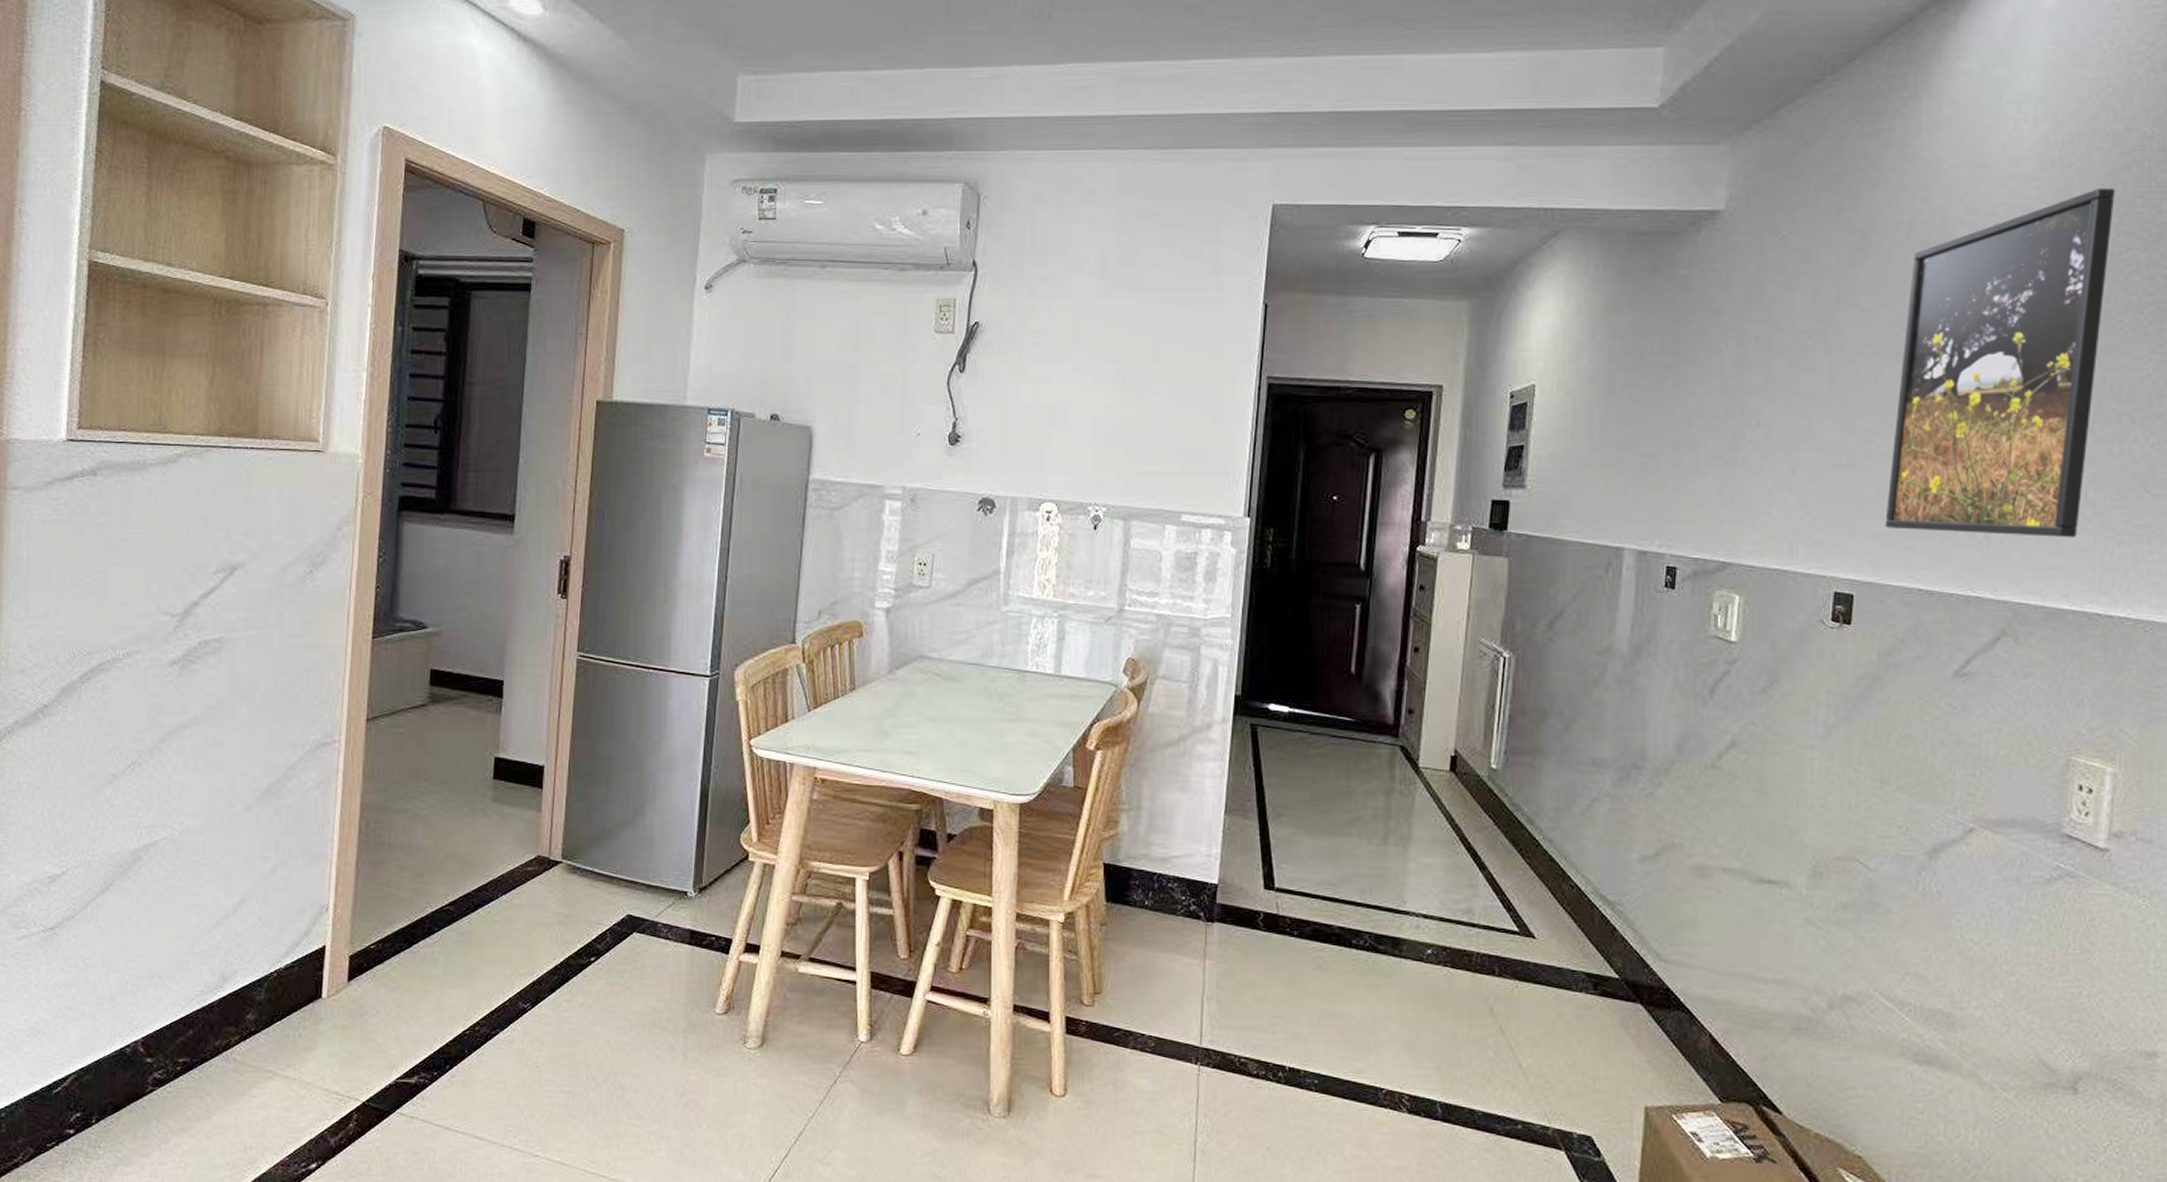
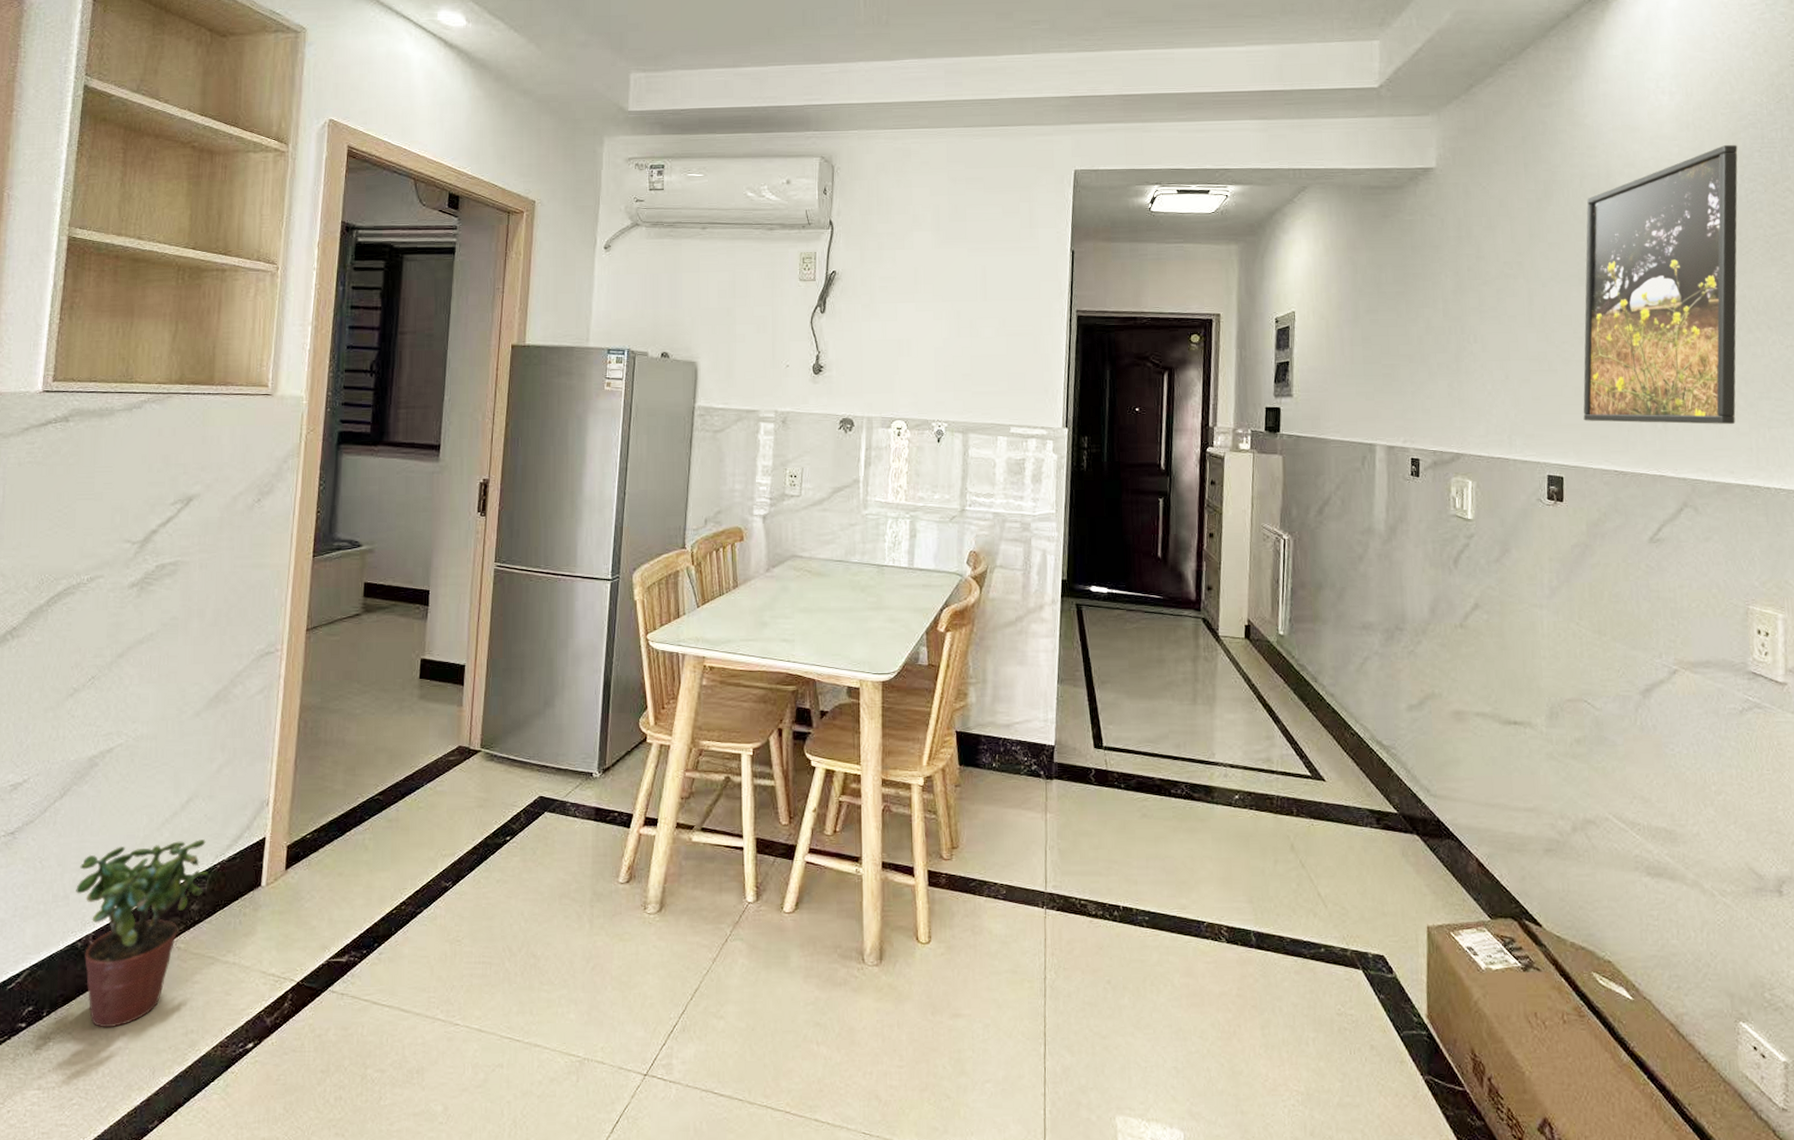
potted plant: none [122,945,264,1140] -> present [76,839,208,1028]

